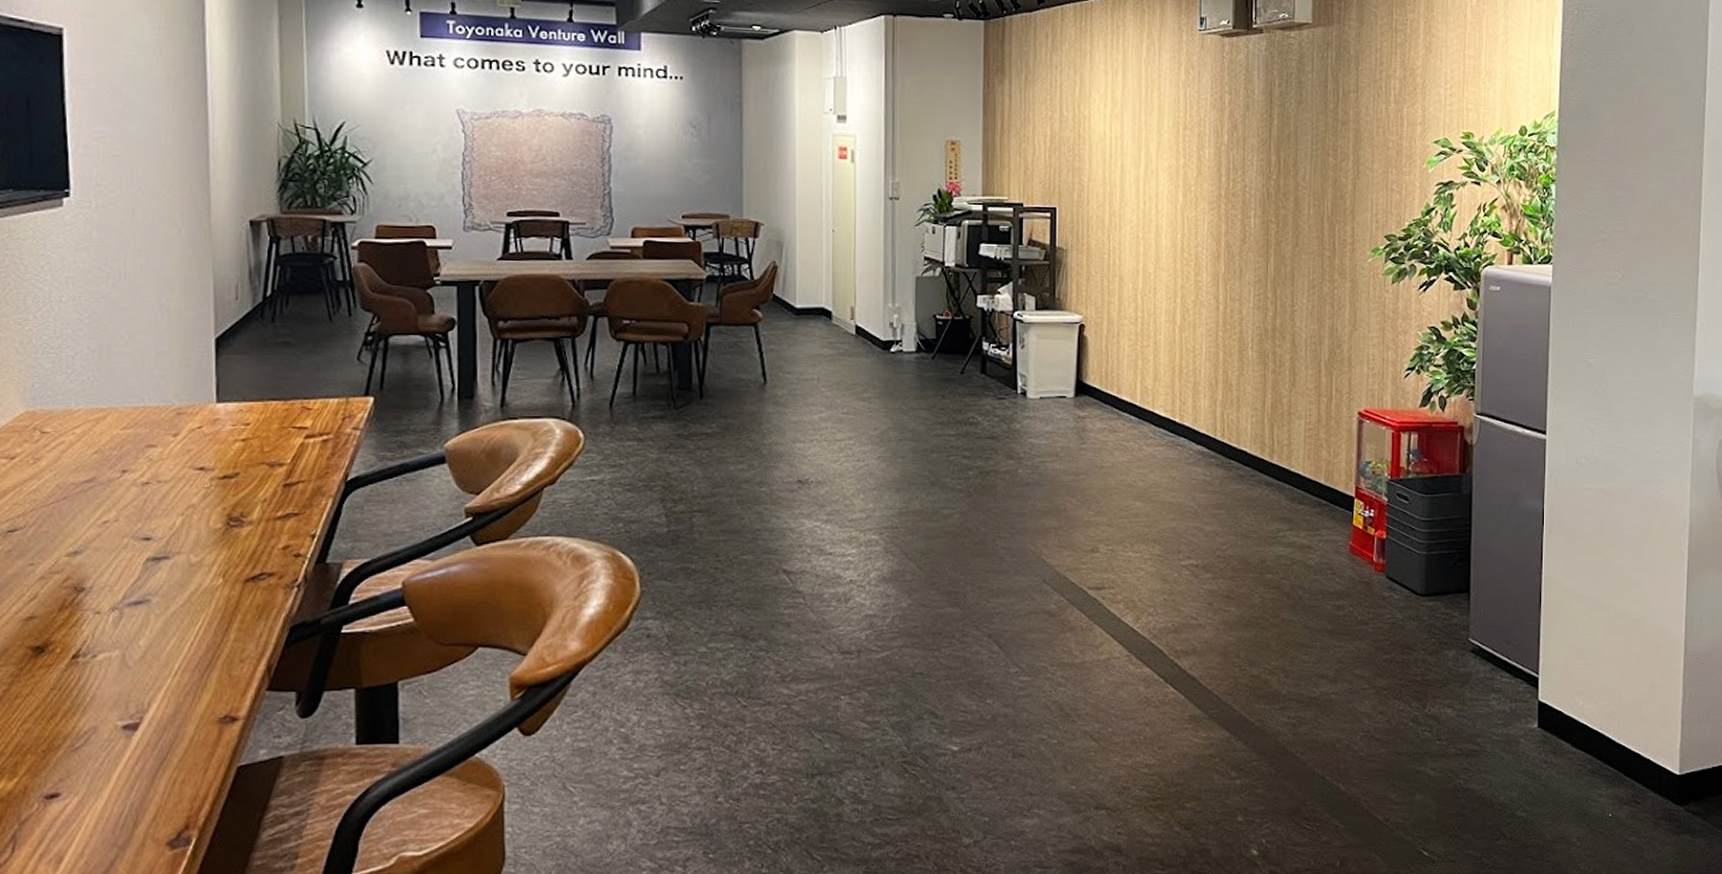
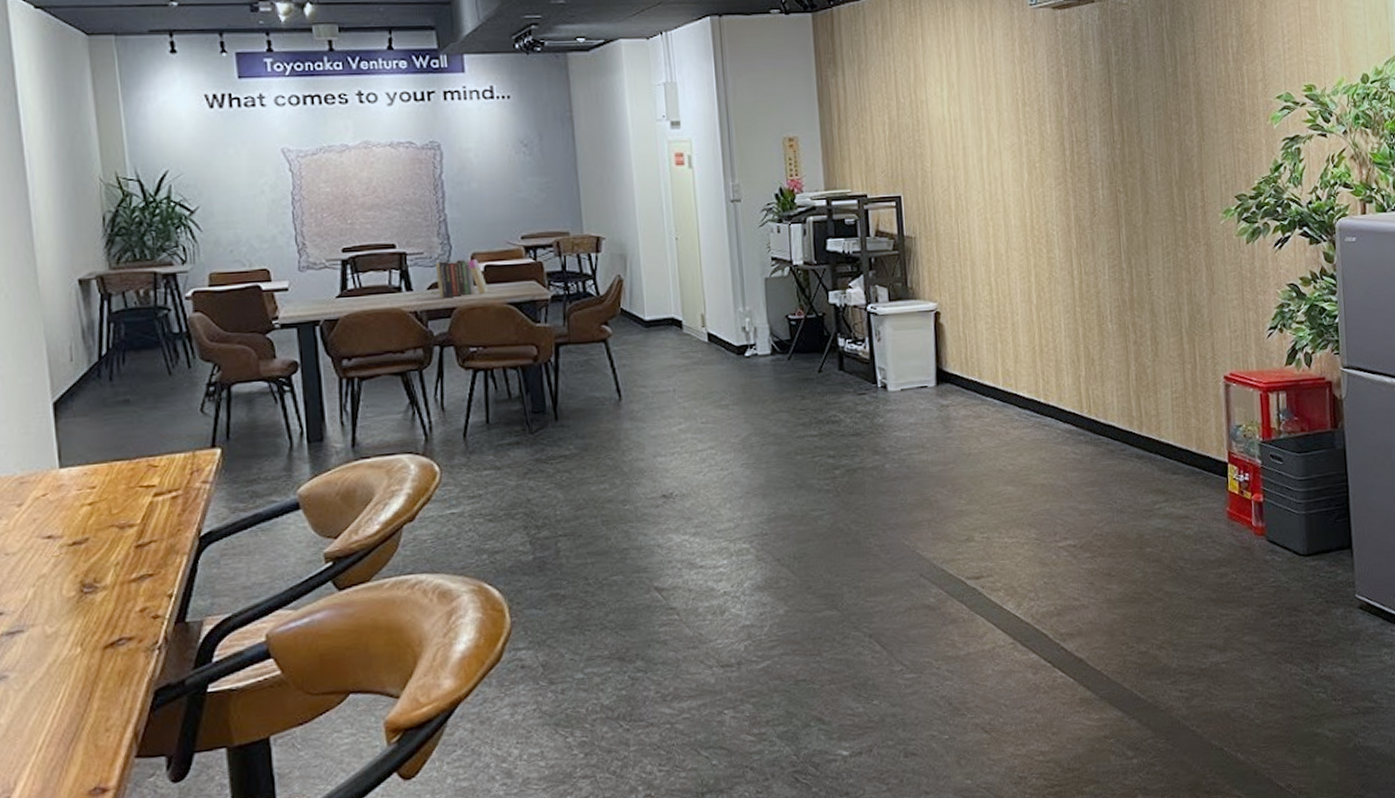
books: none [596,233,646,270] -> present [435,259,489,298]

